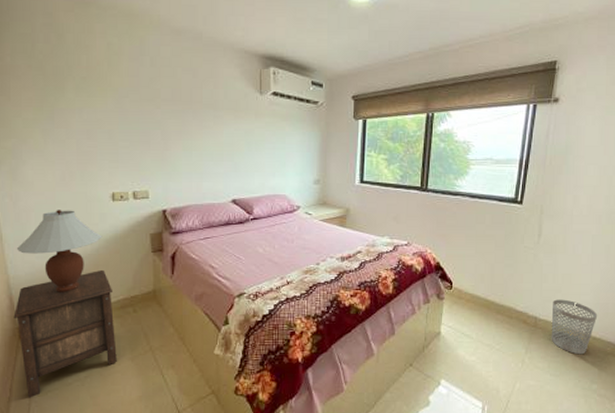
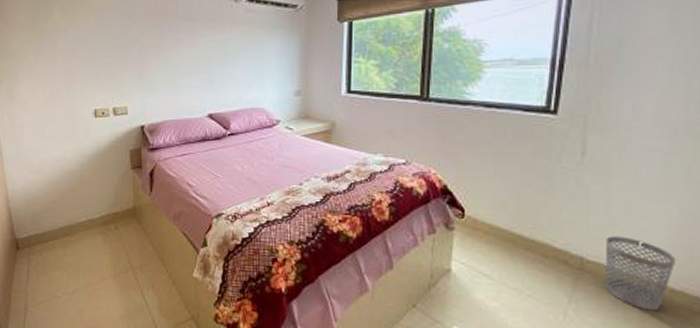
nightstand: present [13,269,117,398] -> none [11,185,101,308]
table lamp: present [16,210,102,292] -> none [13,127,86,207]

